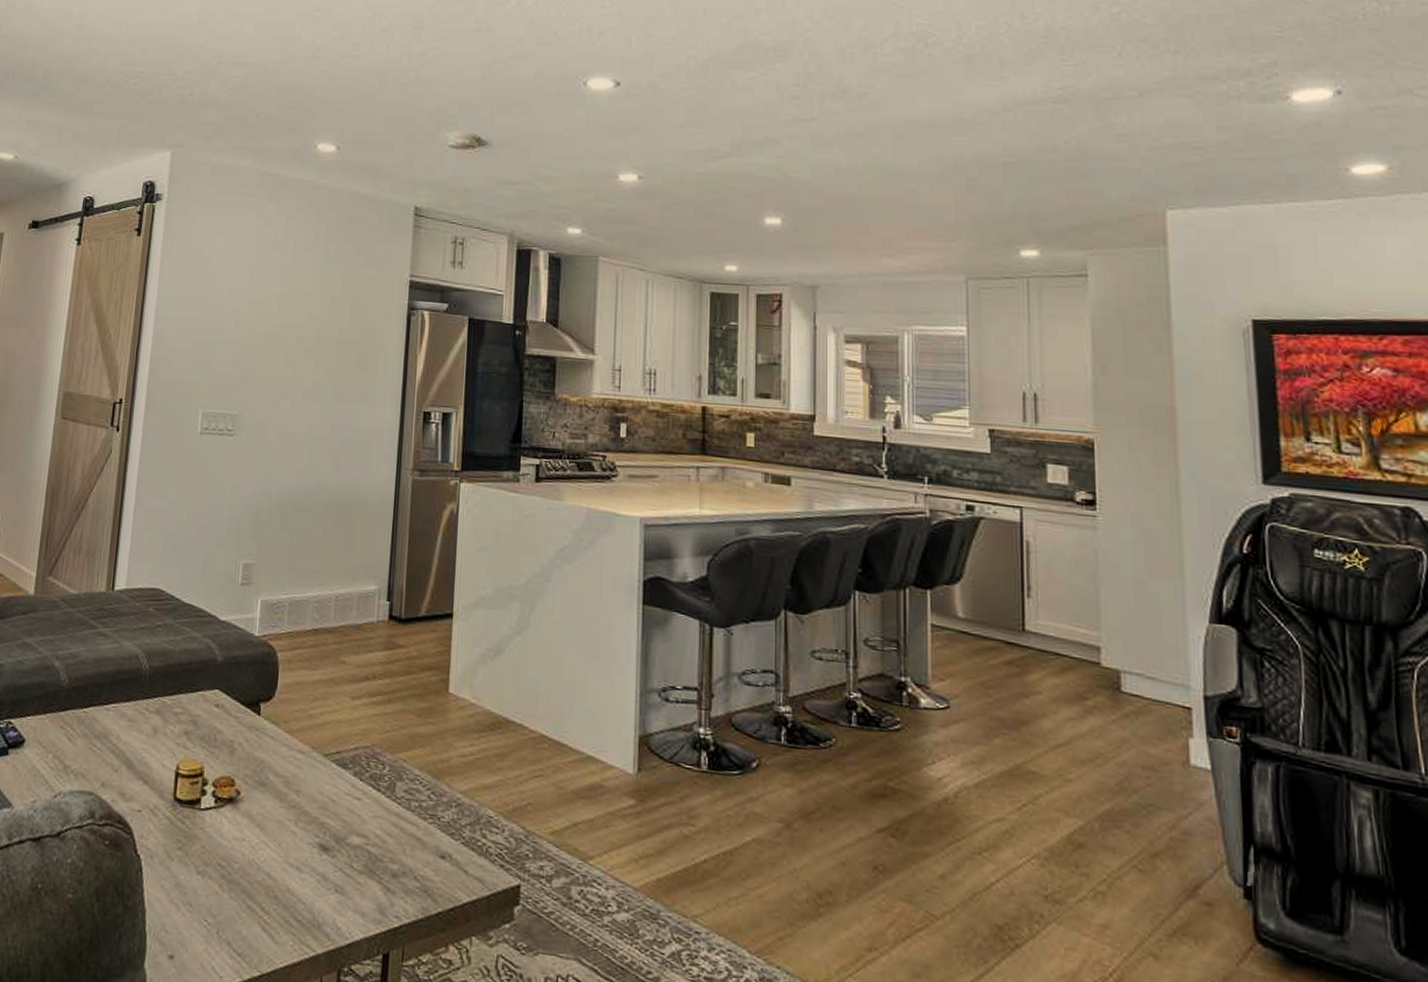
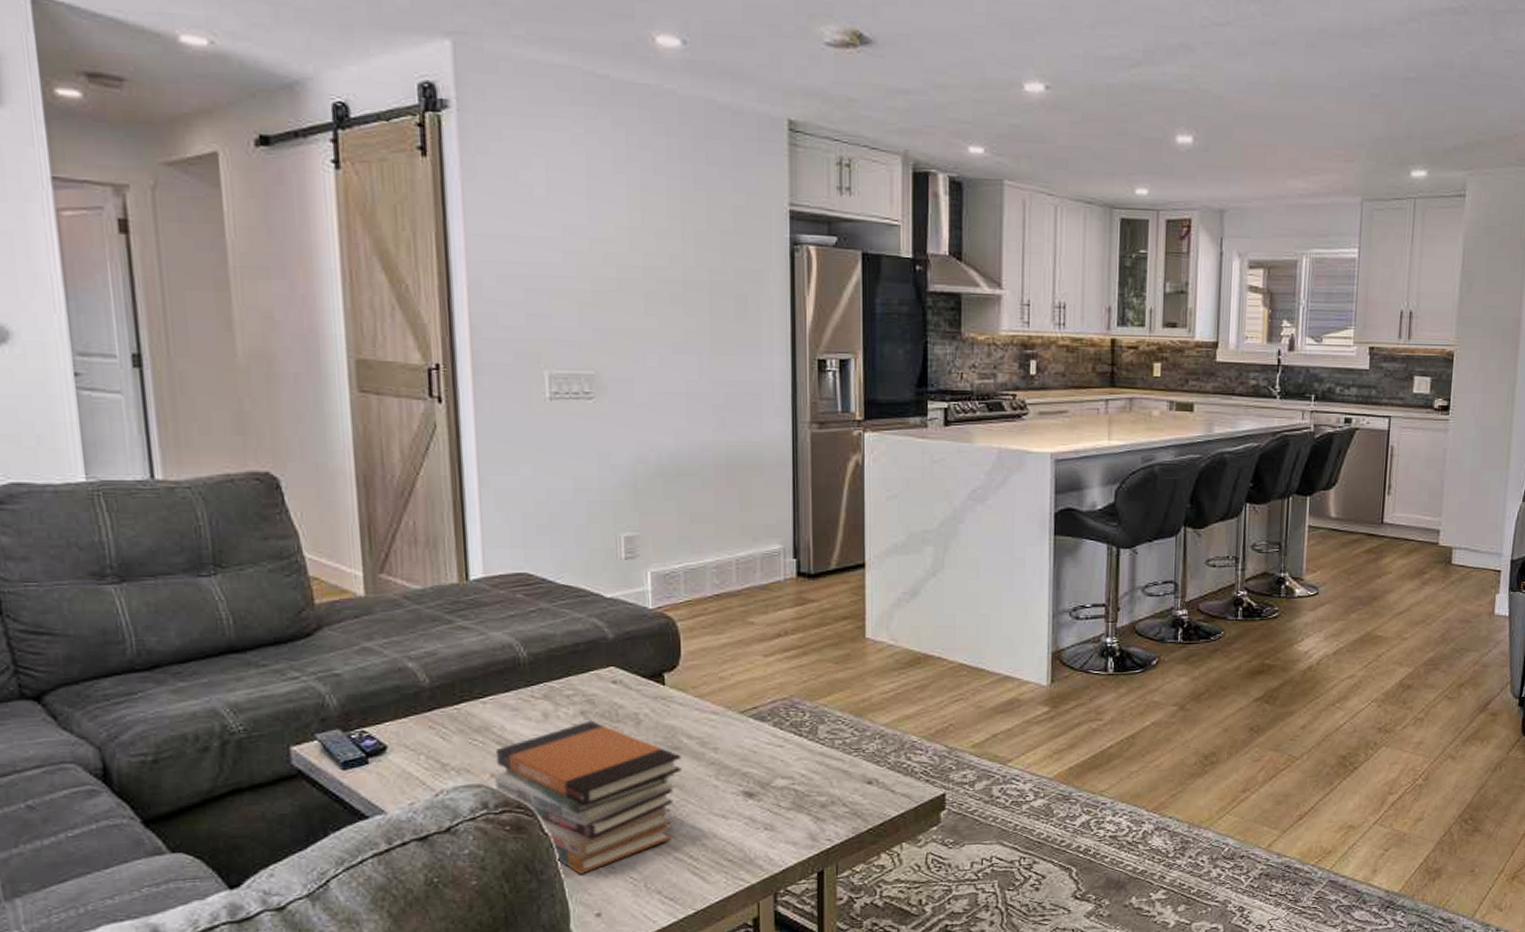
book stack: none [102,741,266,908] -> present [494,720,681,875]

